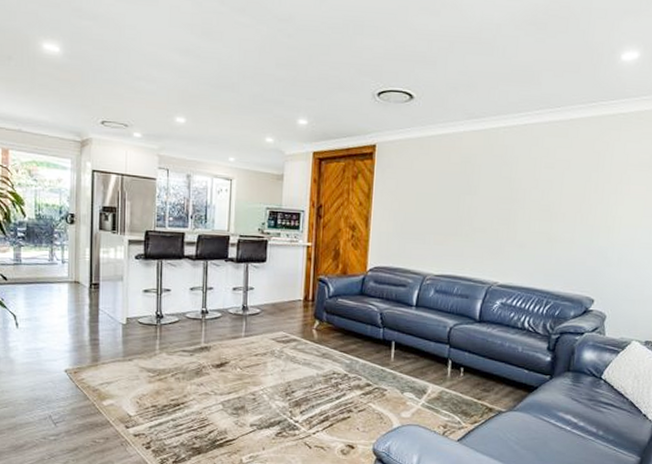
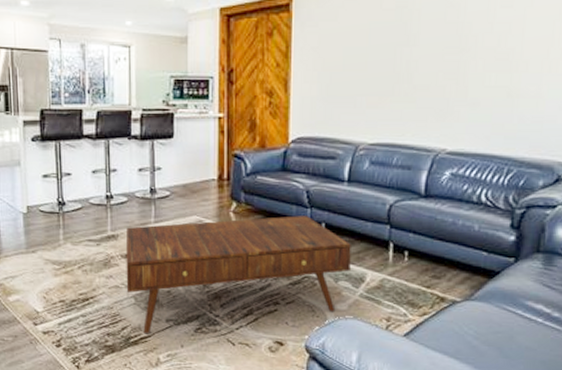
coffee table: none [215,334,416,438] -> present [125,215,351,334]

